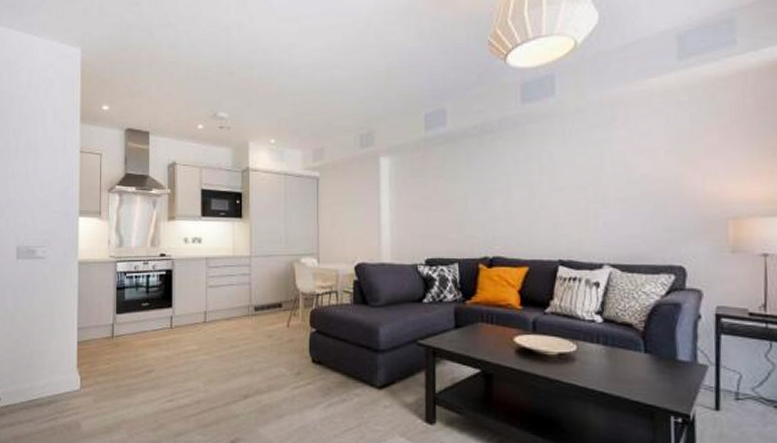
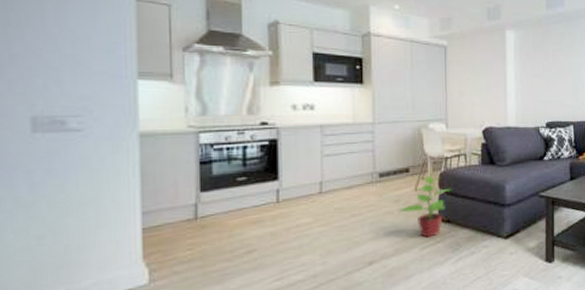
potted plant: none [272,311,324,377] -> present [399,174,453,238]

